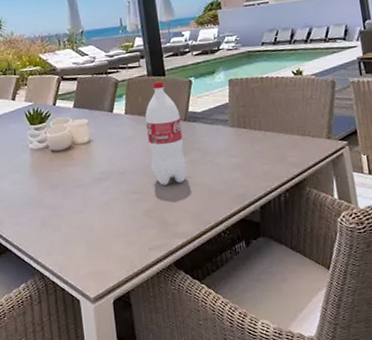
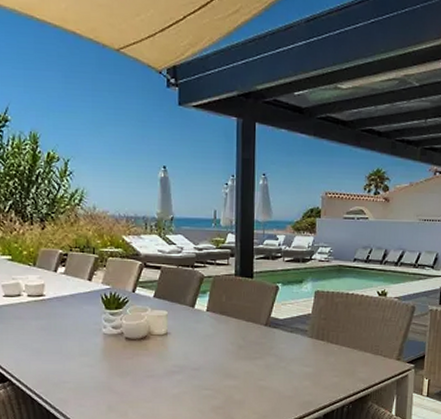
bottle: present [145,81,187,185] -> none [225,282,262,385]

